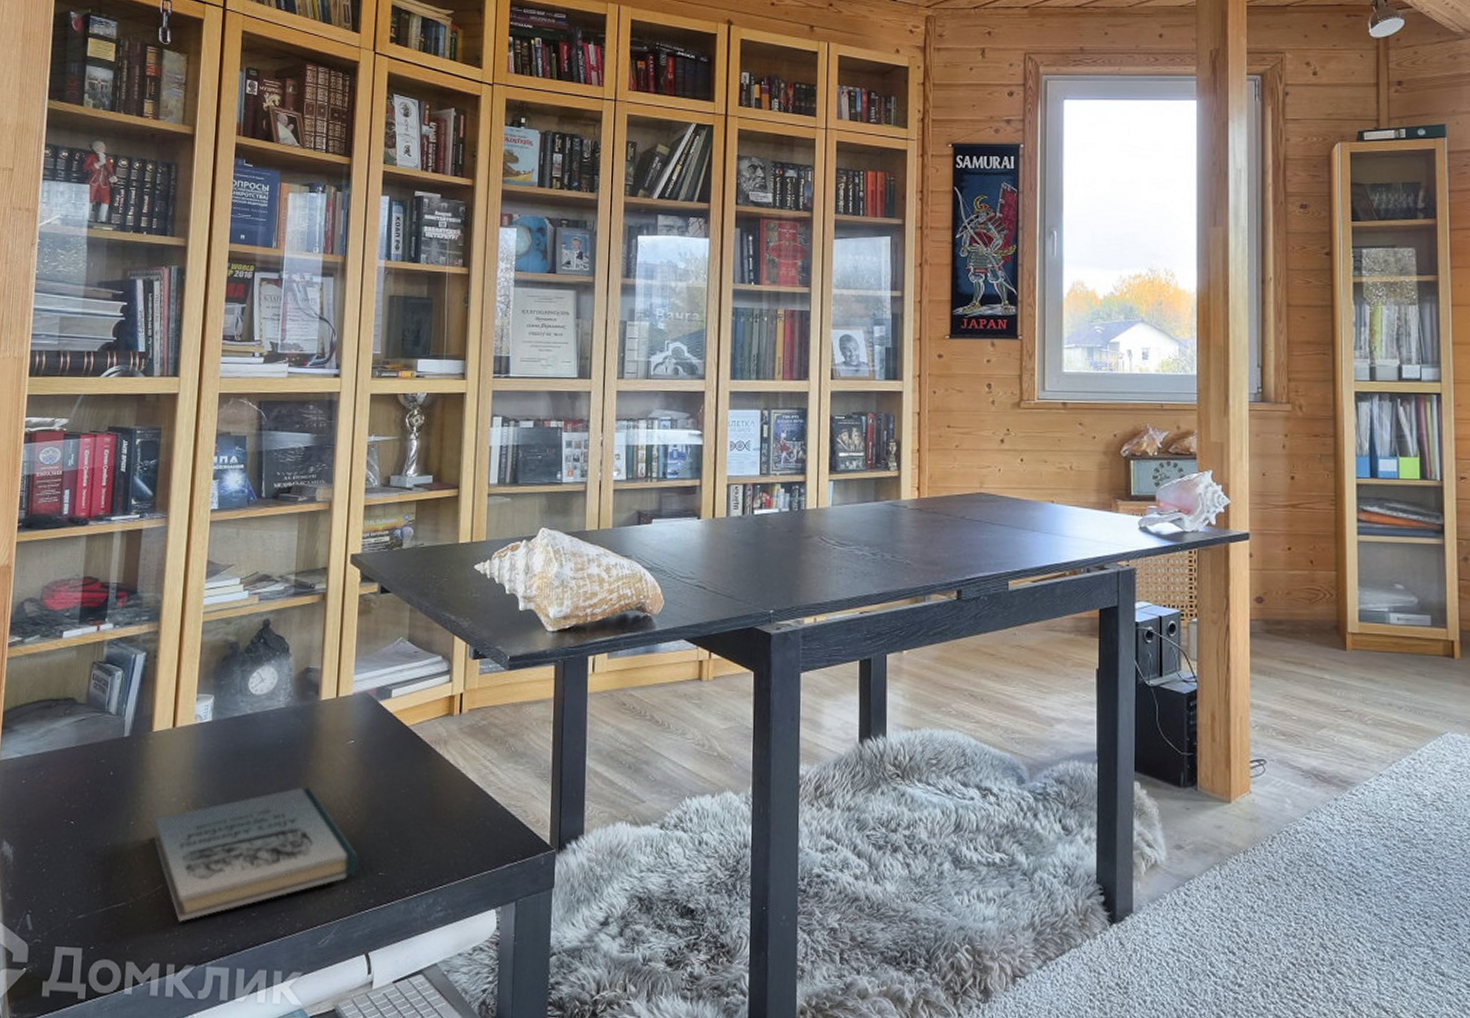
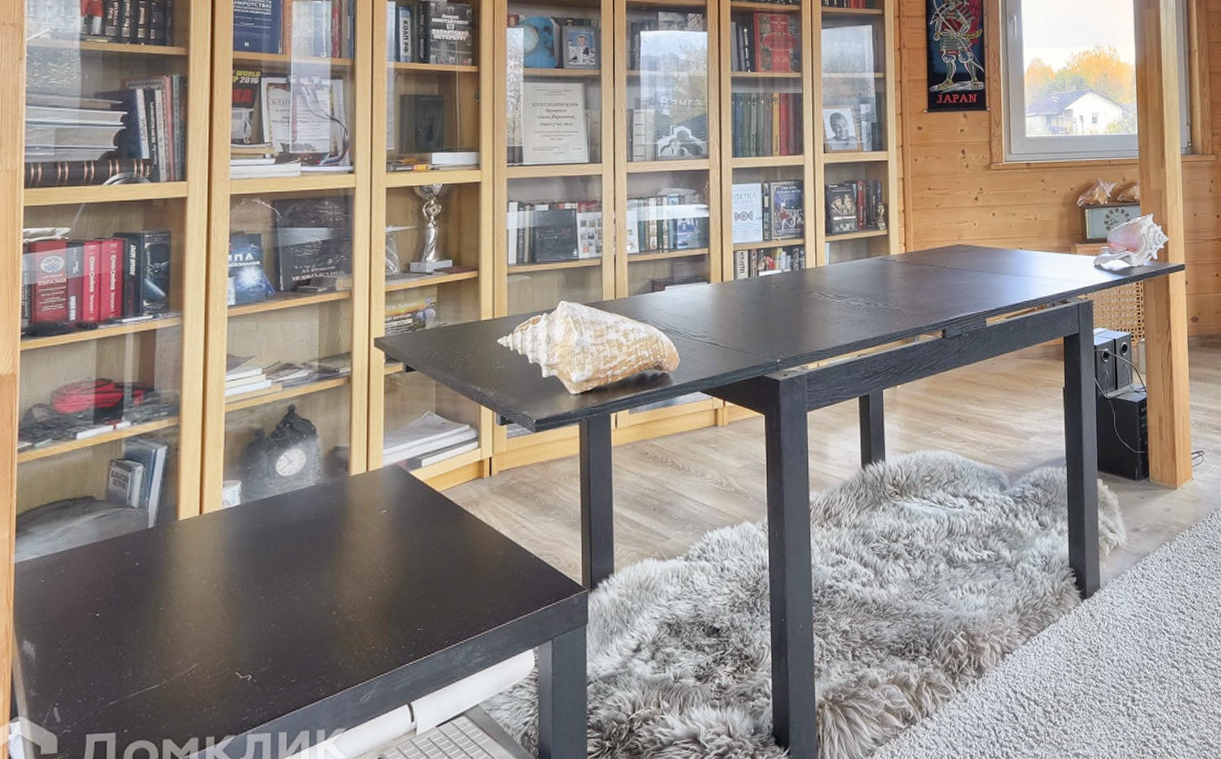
book: present [153,787,360,922] -> none [185,557,398,696]

